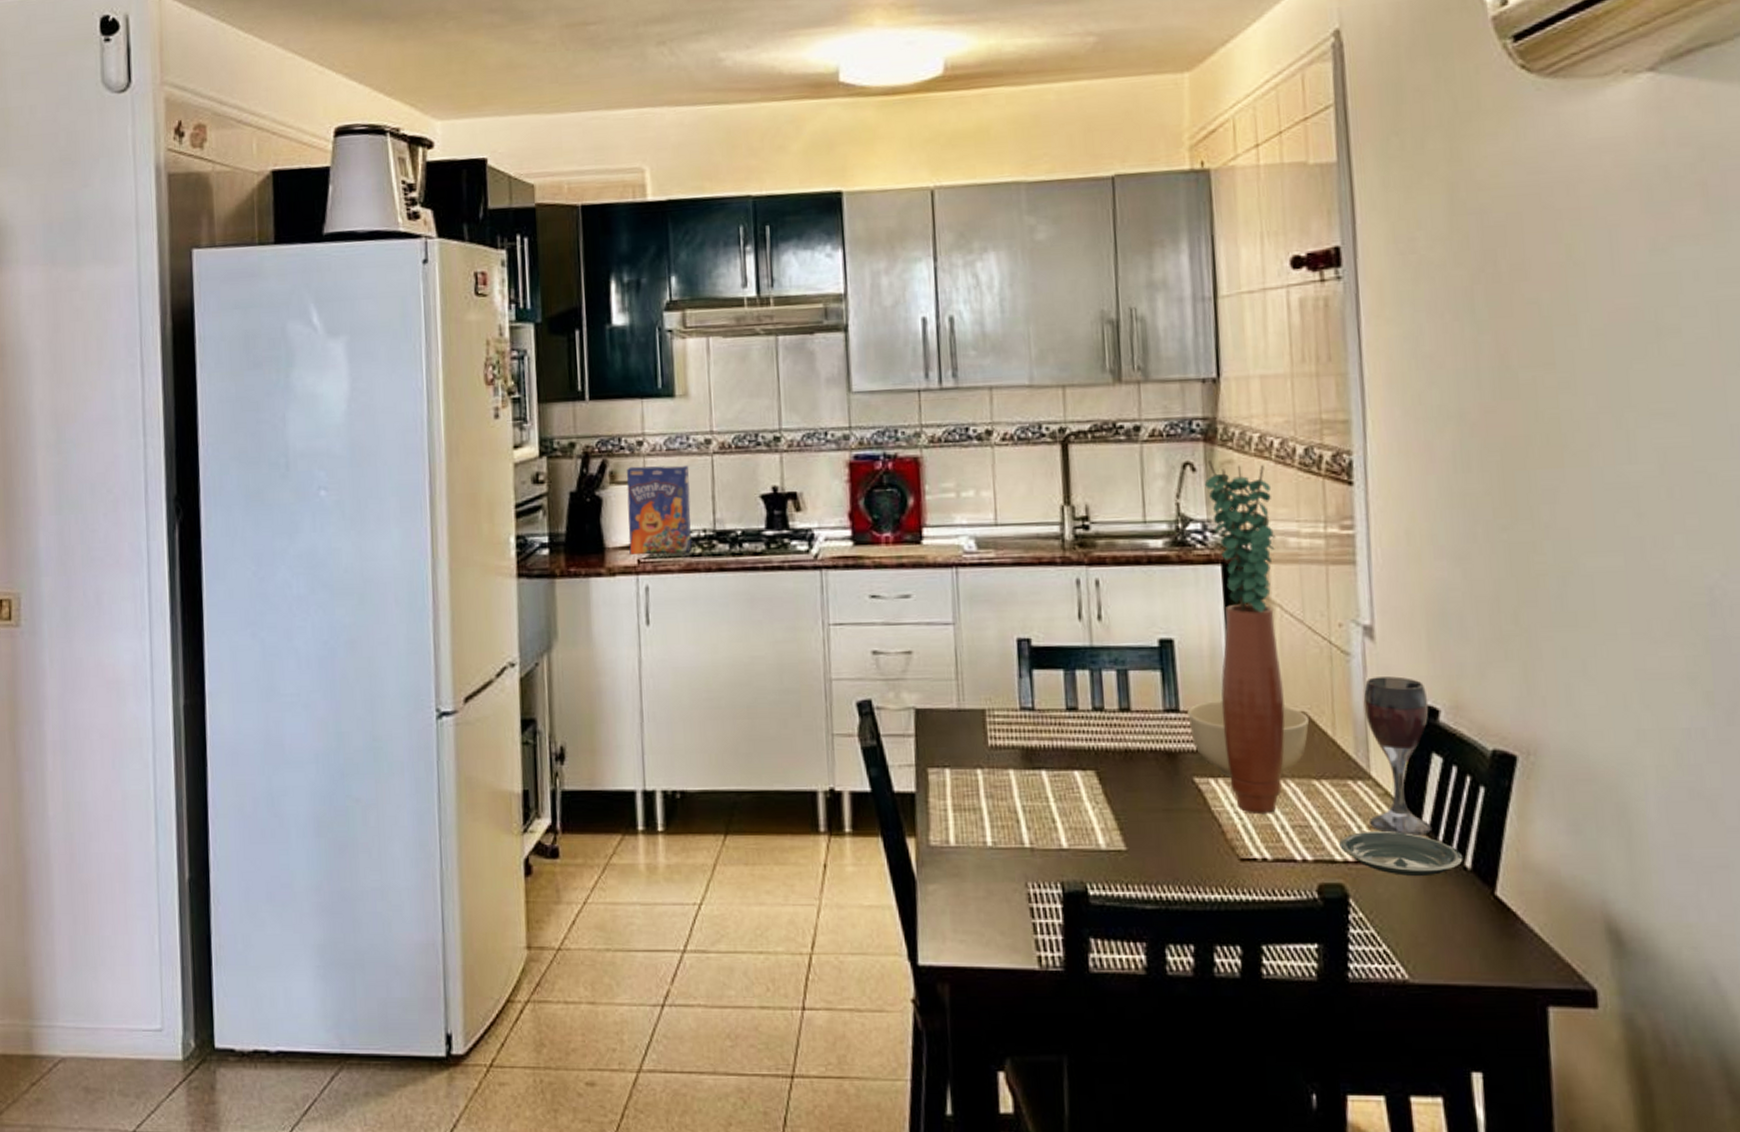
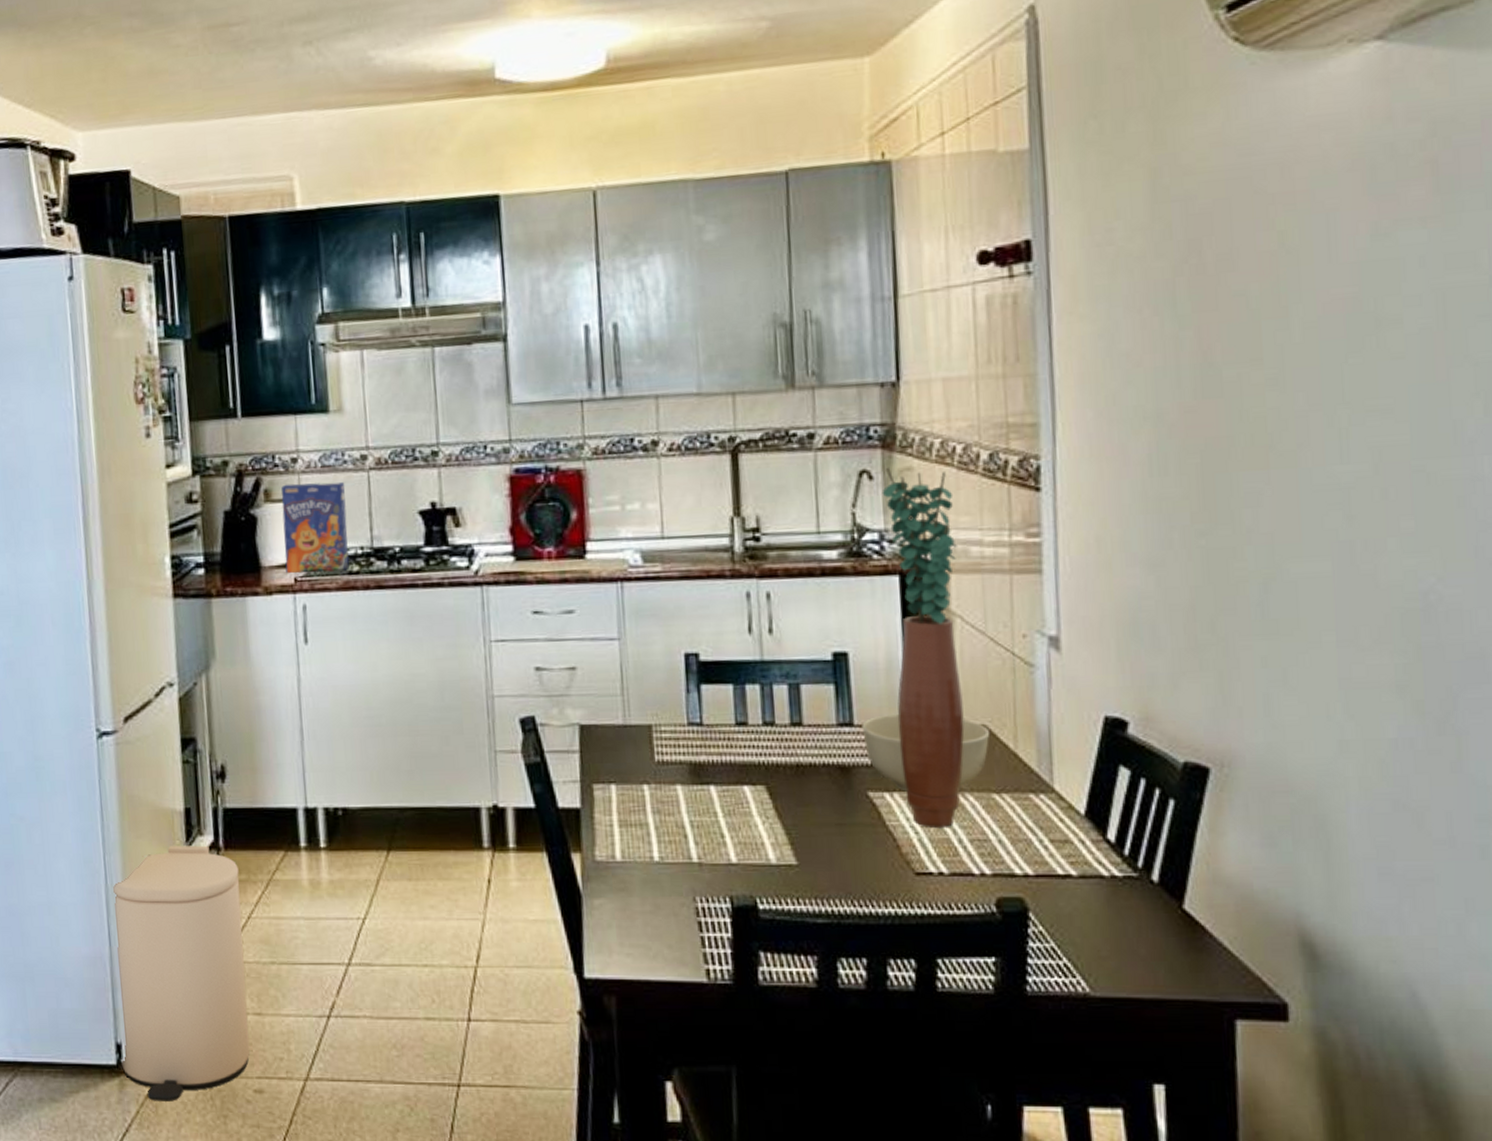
pedal bin: none [447,828,583,1095] -> present [112,845,250,1101]
plate: present [1339,831,1463,877] -> none [1019,845,1150,891]
cup: present [1363,676,1433,836] -> none [1047,688,1118,849]

